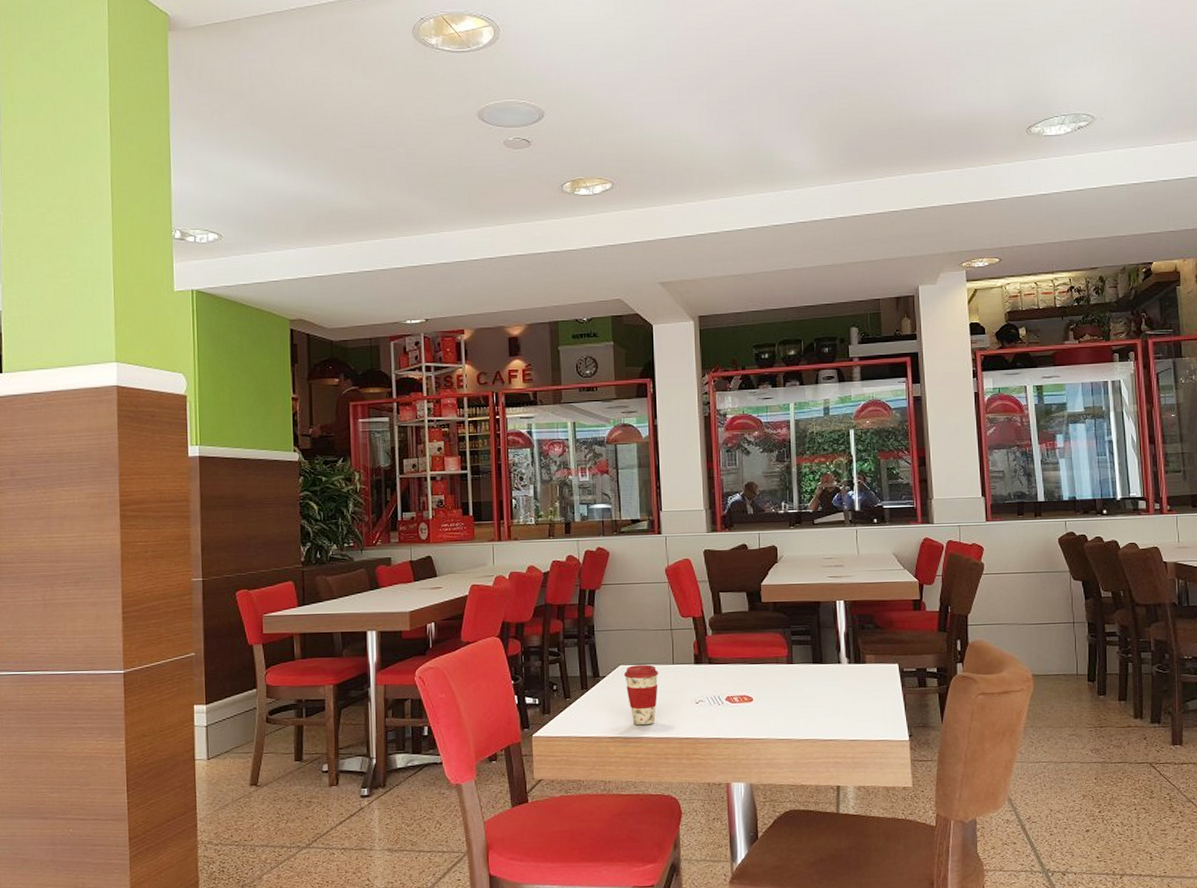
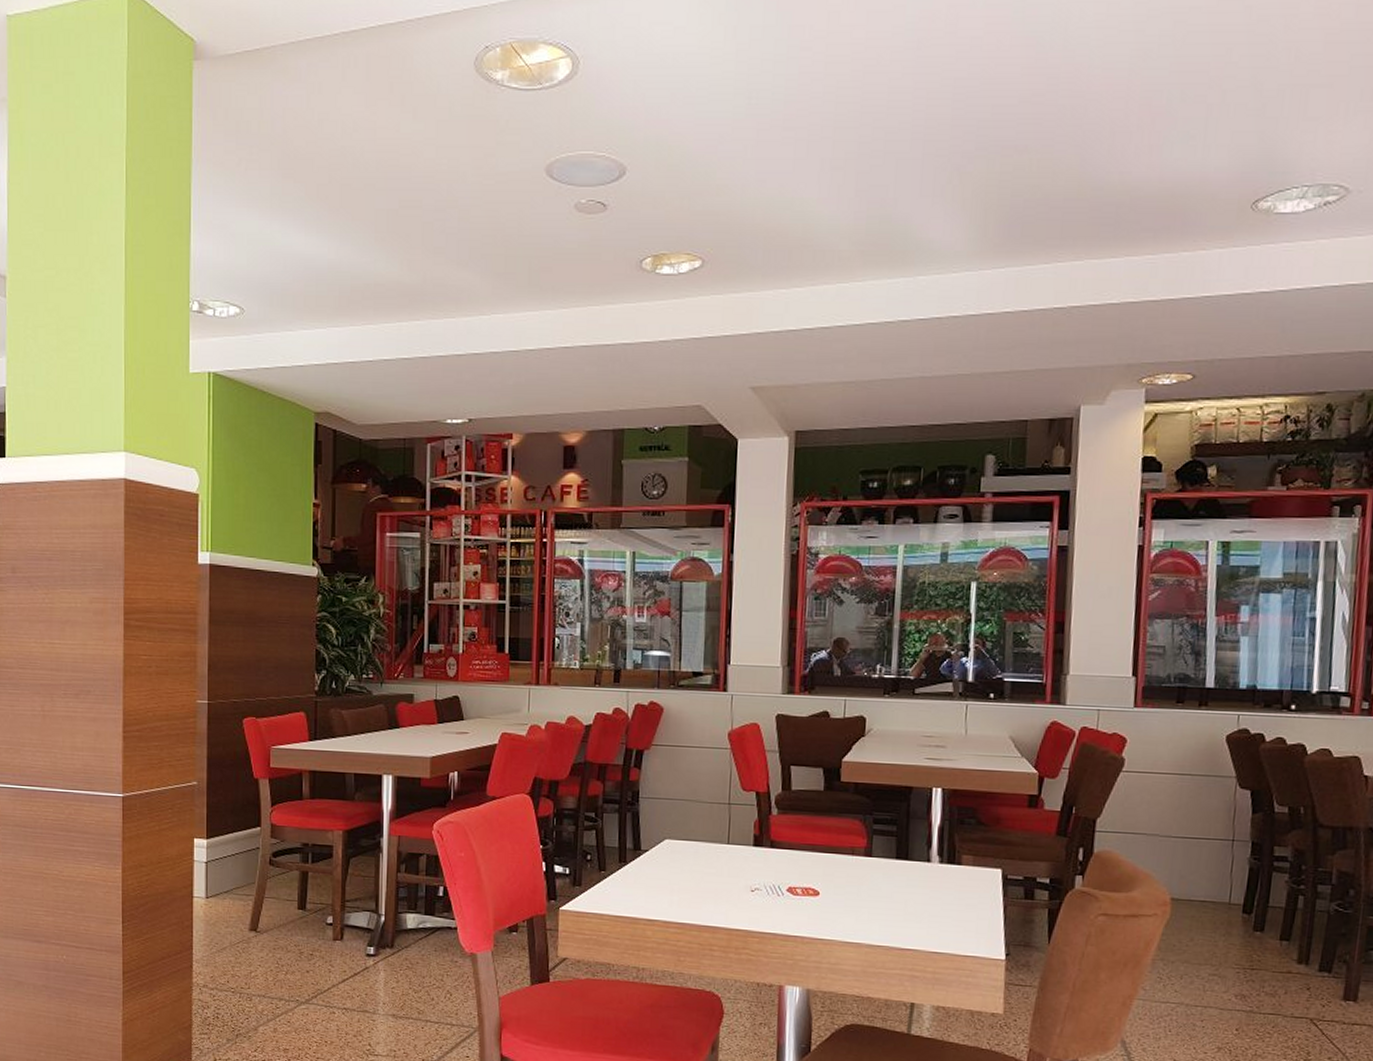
coffee cup: present [623,664,659,726] -> none [669,840,711,911]

